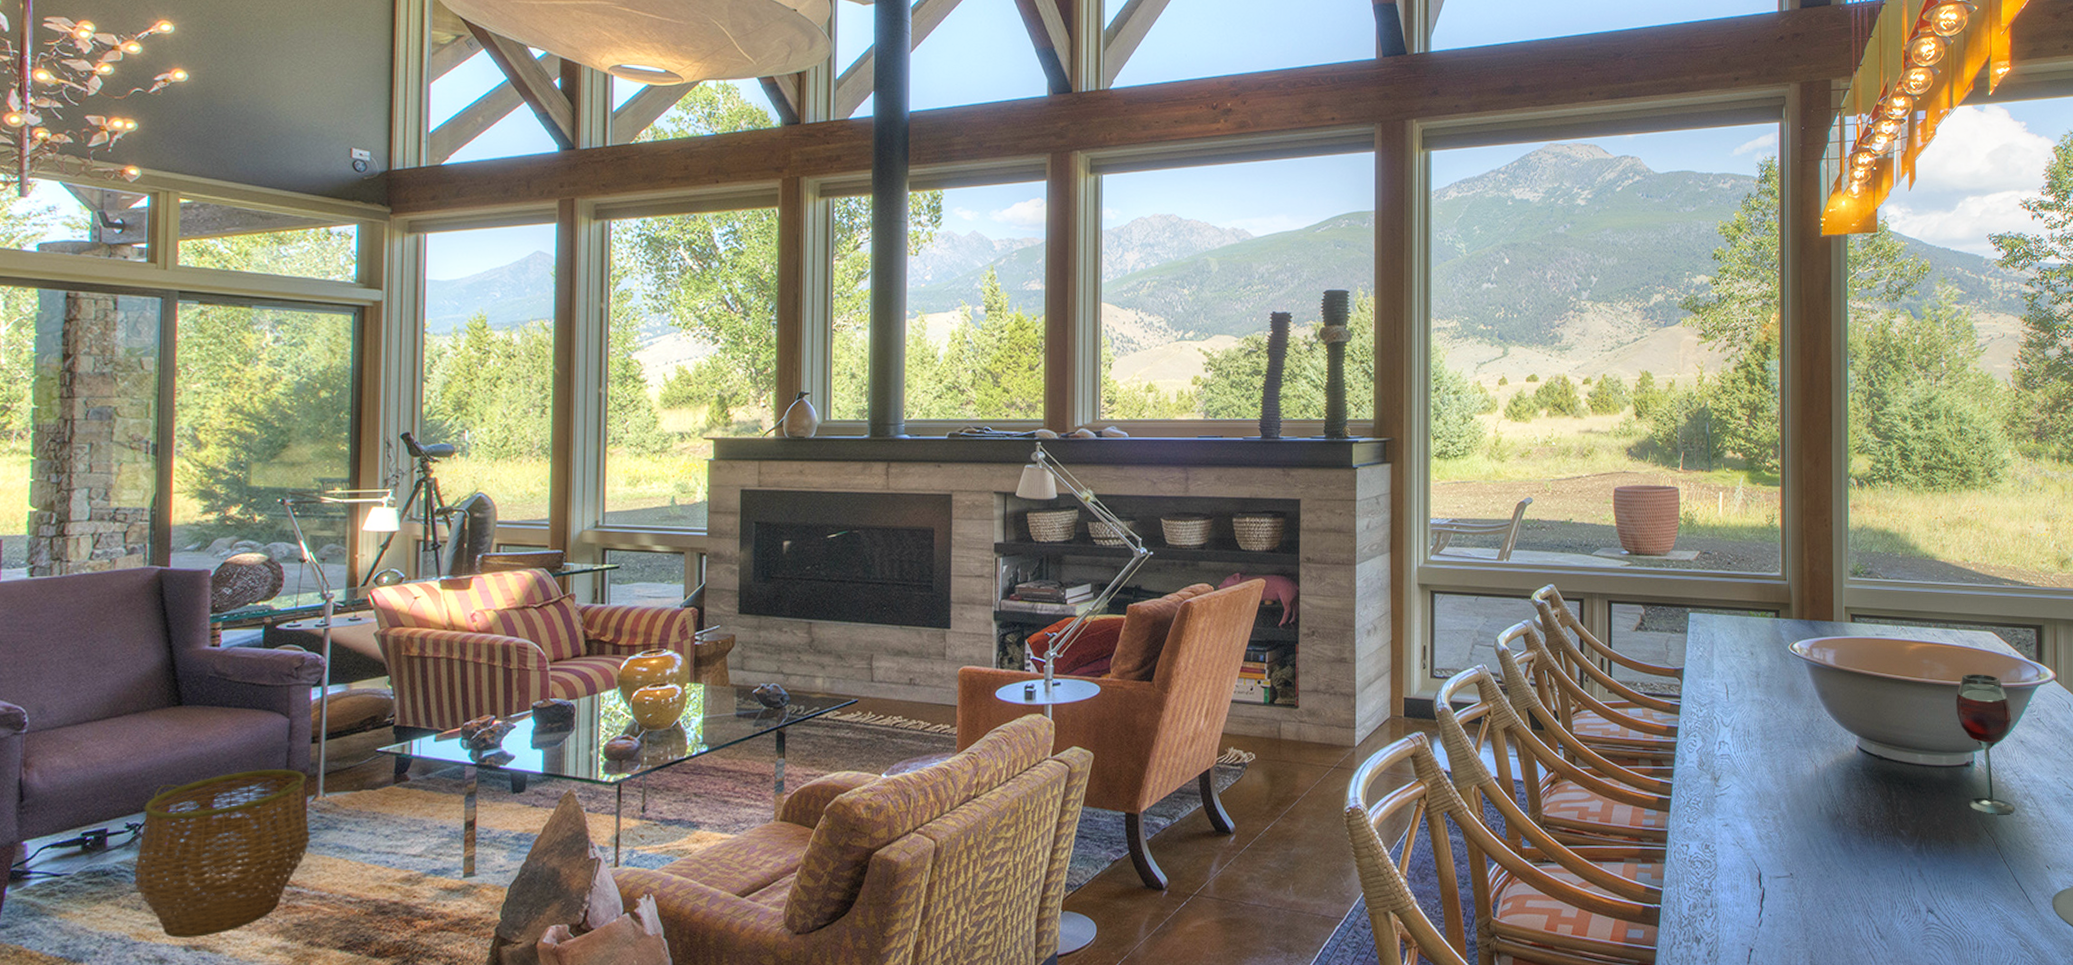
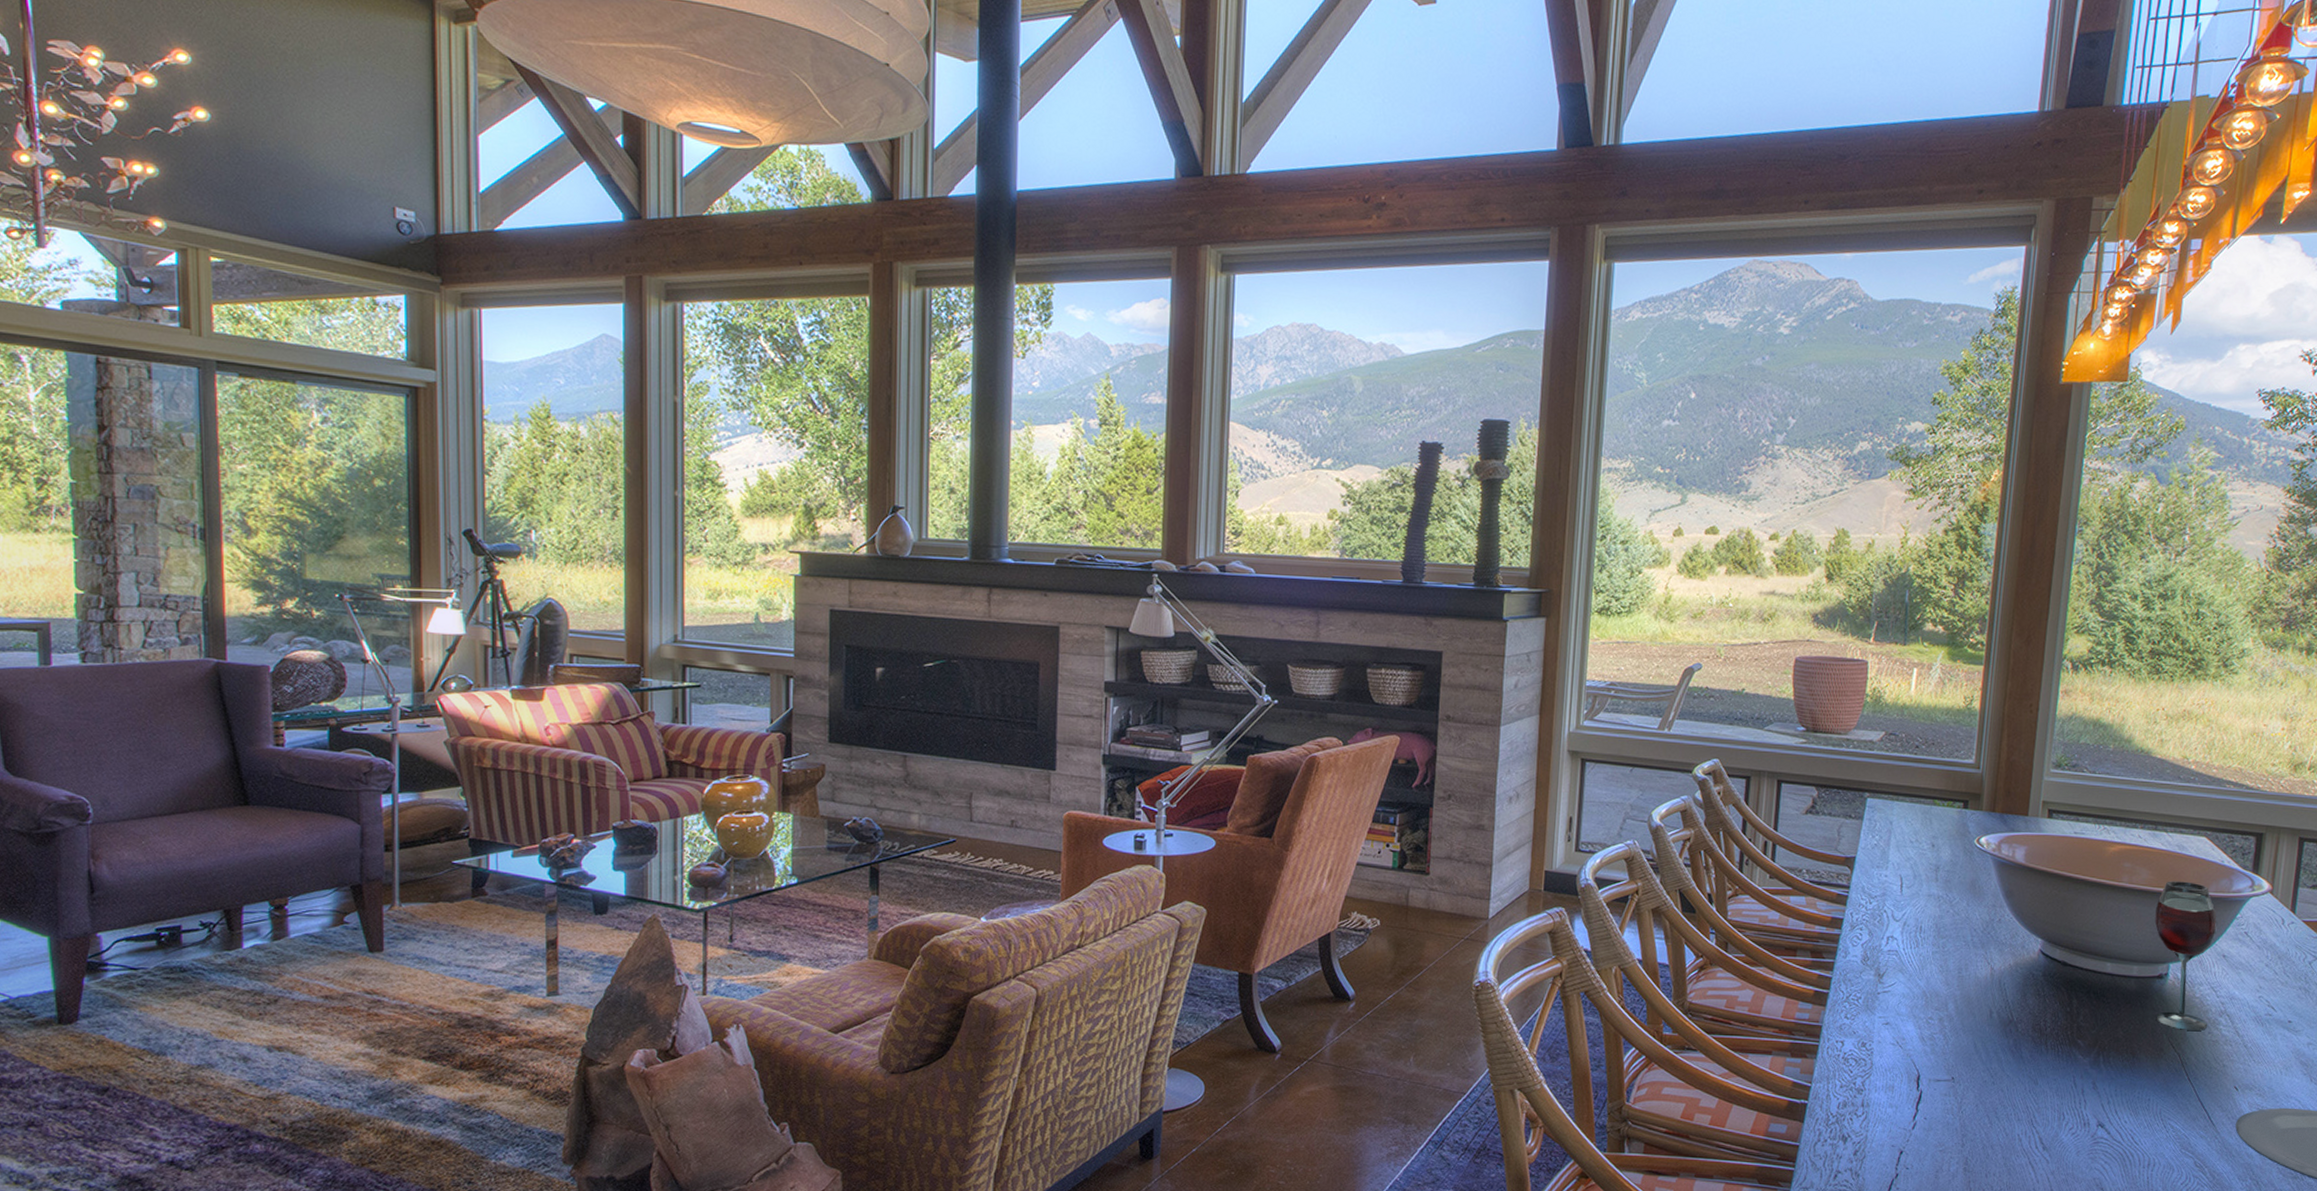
basket: present [134,769,311,938] -> none [211,875,389,1038]

